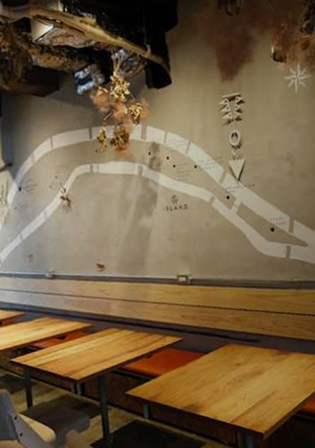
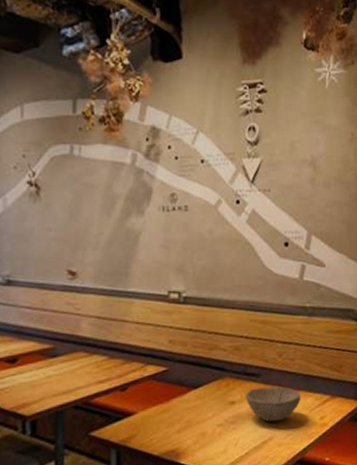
bowl: none [248,349,297,380] -> present [245,386,301,422]

